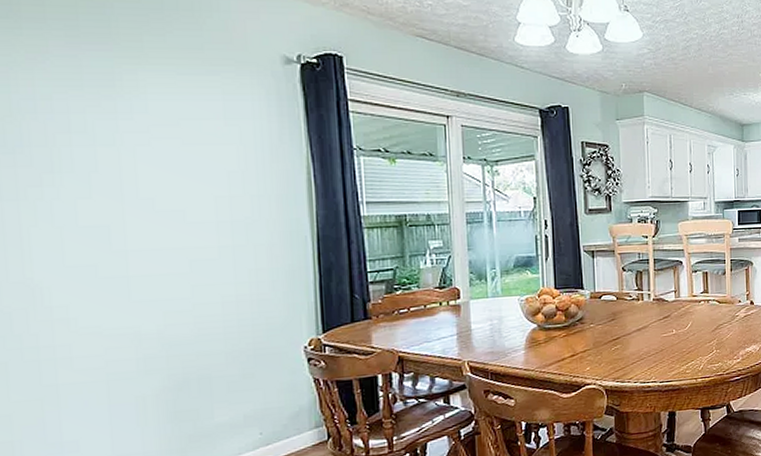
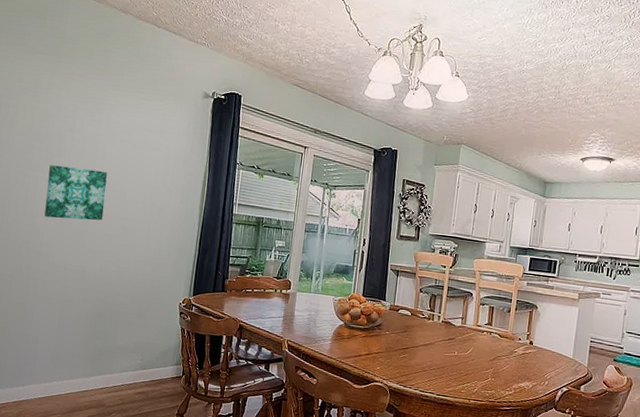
wall art: none [37,185,153,267] -> present [44,165,107,221]

